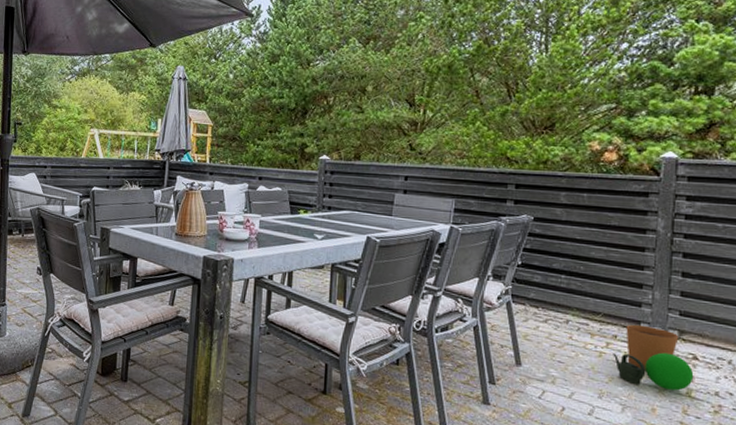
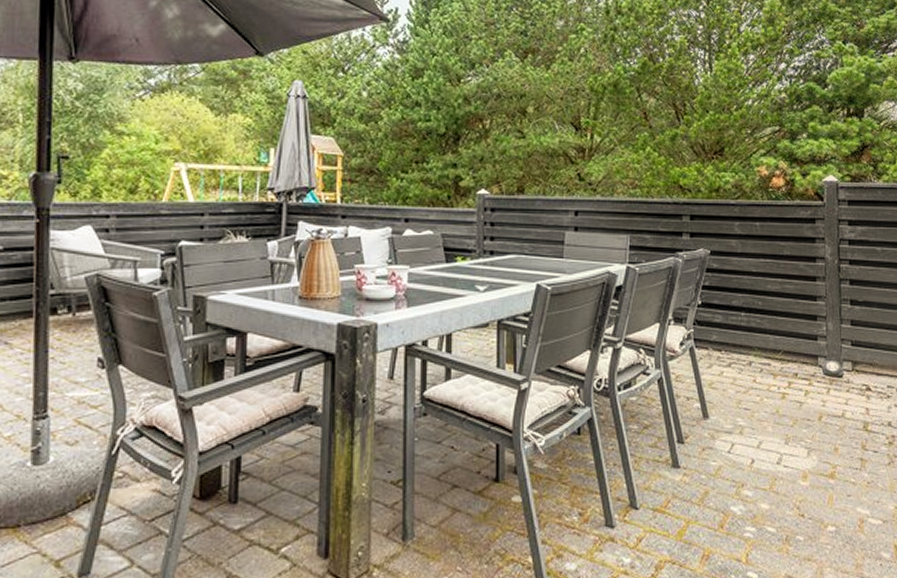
watering can: present [613,353,646,385] -> none [795,393,827,425]
planter: present [626,324,679,371] -> none [805,359,853,409]
ball: present [644,352,694,391] -> none [825,386,869,426]

